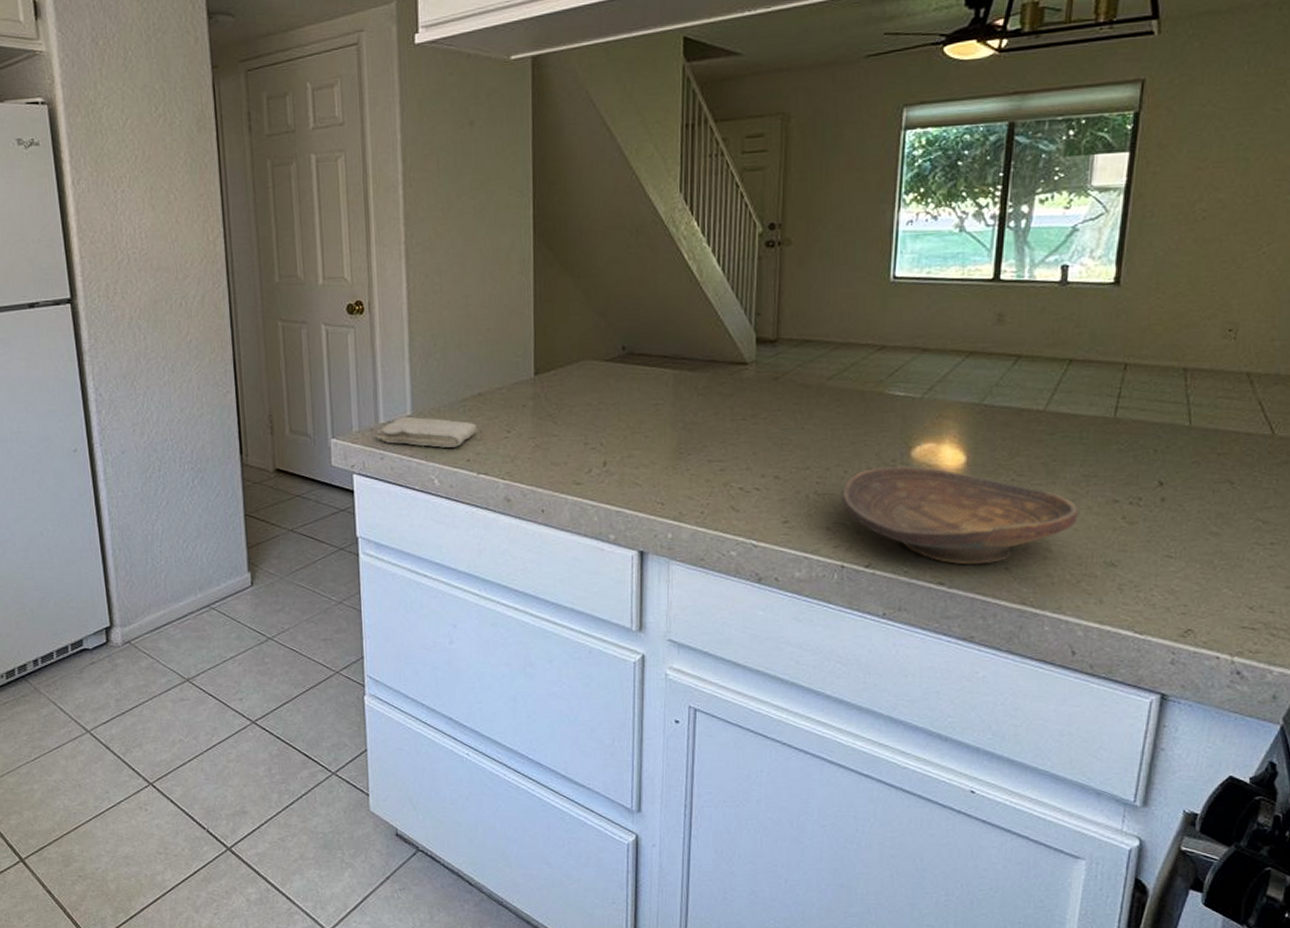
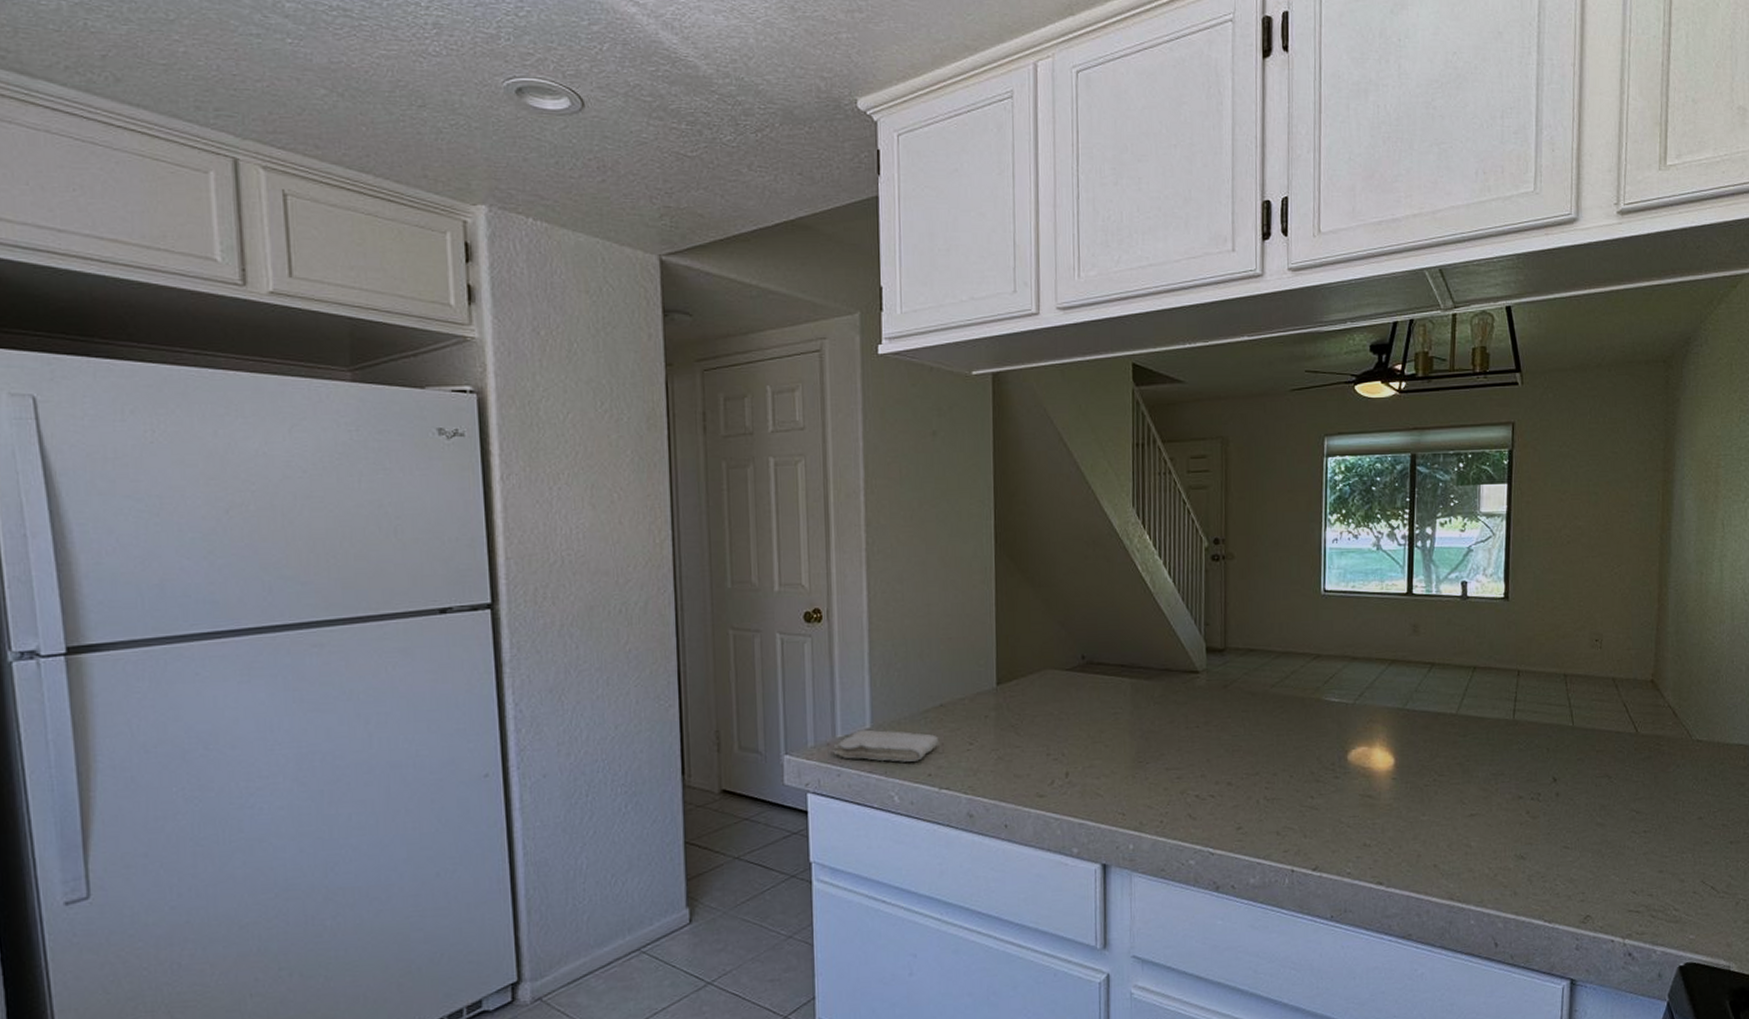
decorative bowl: present [842,466,1079,565] -> none [1289,769,1492,864]

